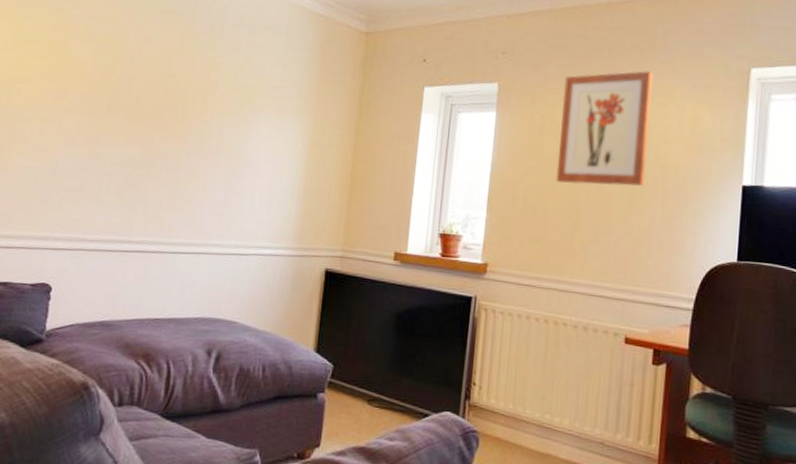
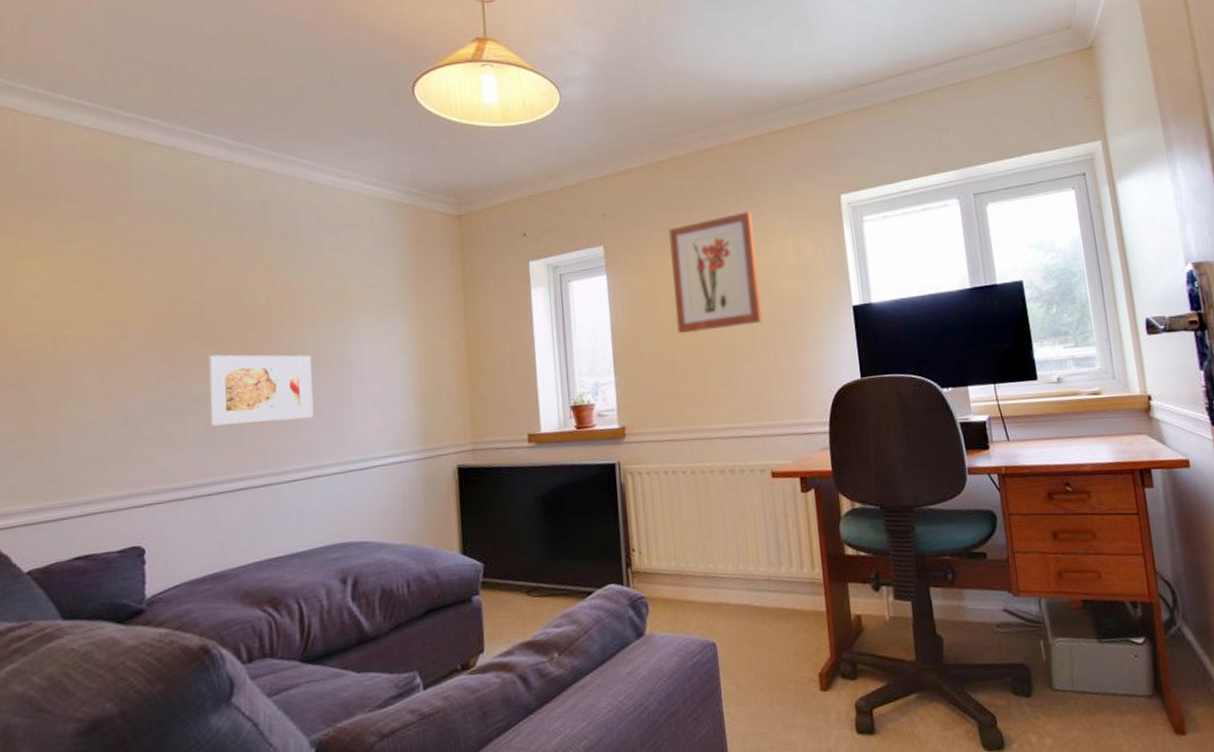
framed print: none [120,126,215,199] -> present [207,354,314,426]

